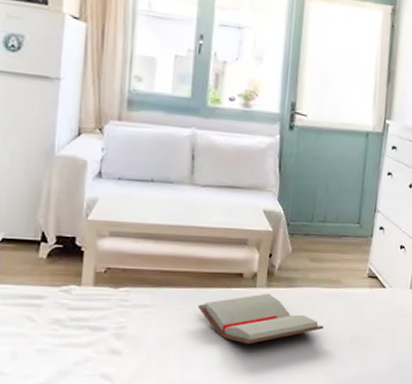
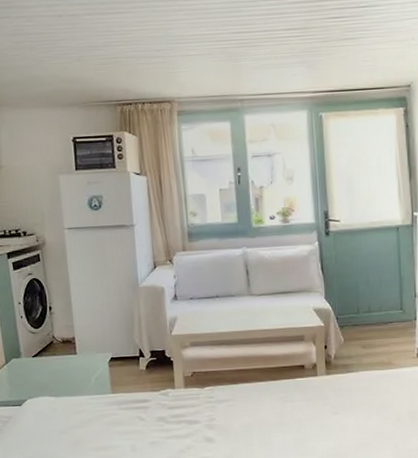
paperback book: present [198,293,324,344] -> none [270,380,383,425]

